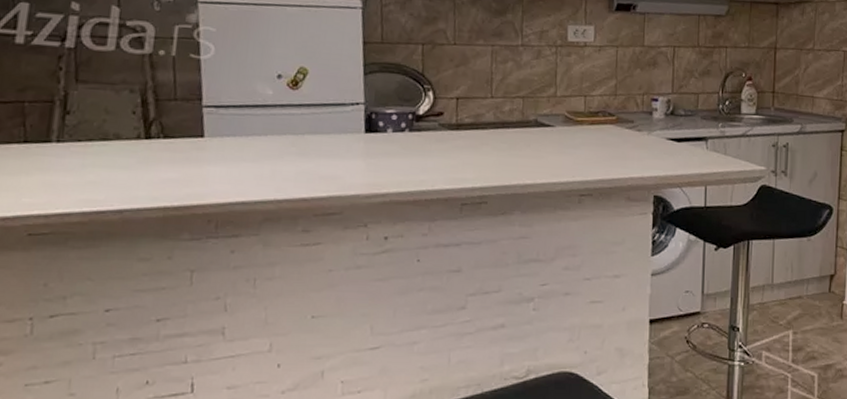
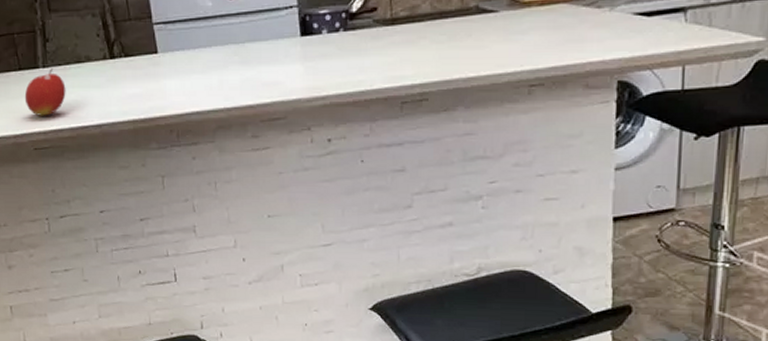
fruit: none [25,144,84,197] -> present [24,68,66,116]

